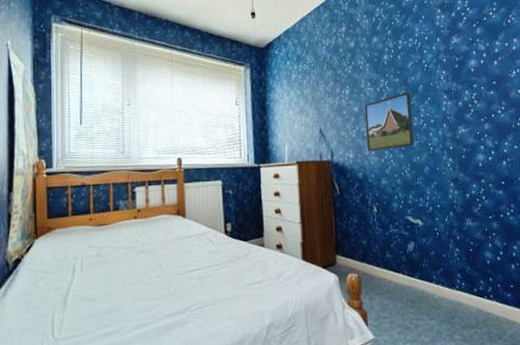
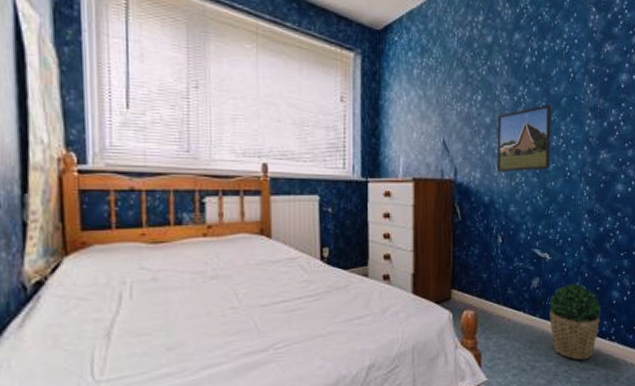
potted plant: none [425,246,477,319] -> present [549,284,601,360]

